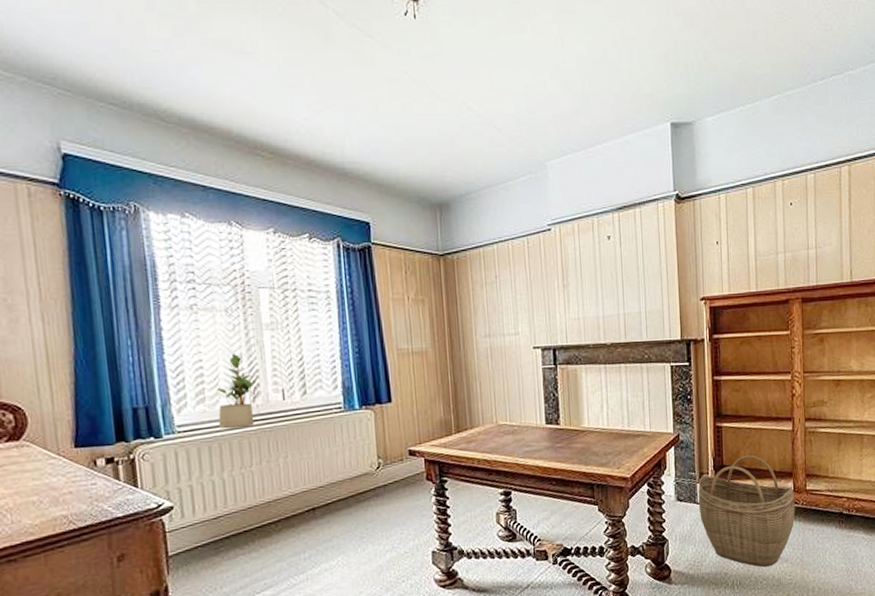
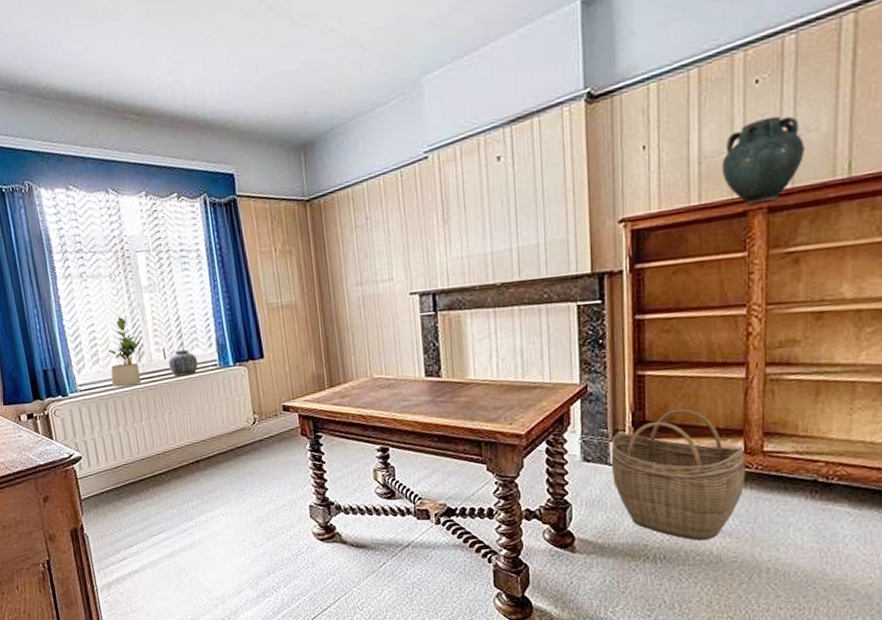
vase: none [287,391,321,419] -> present [168,350,199,377]
vase: none [770,231,824,296] -> present [721,116,806,207]

